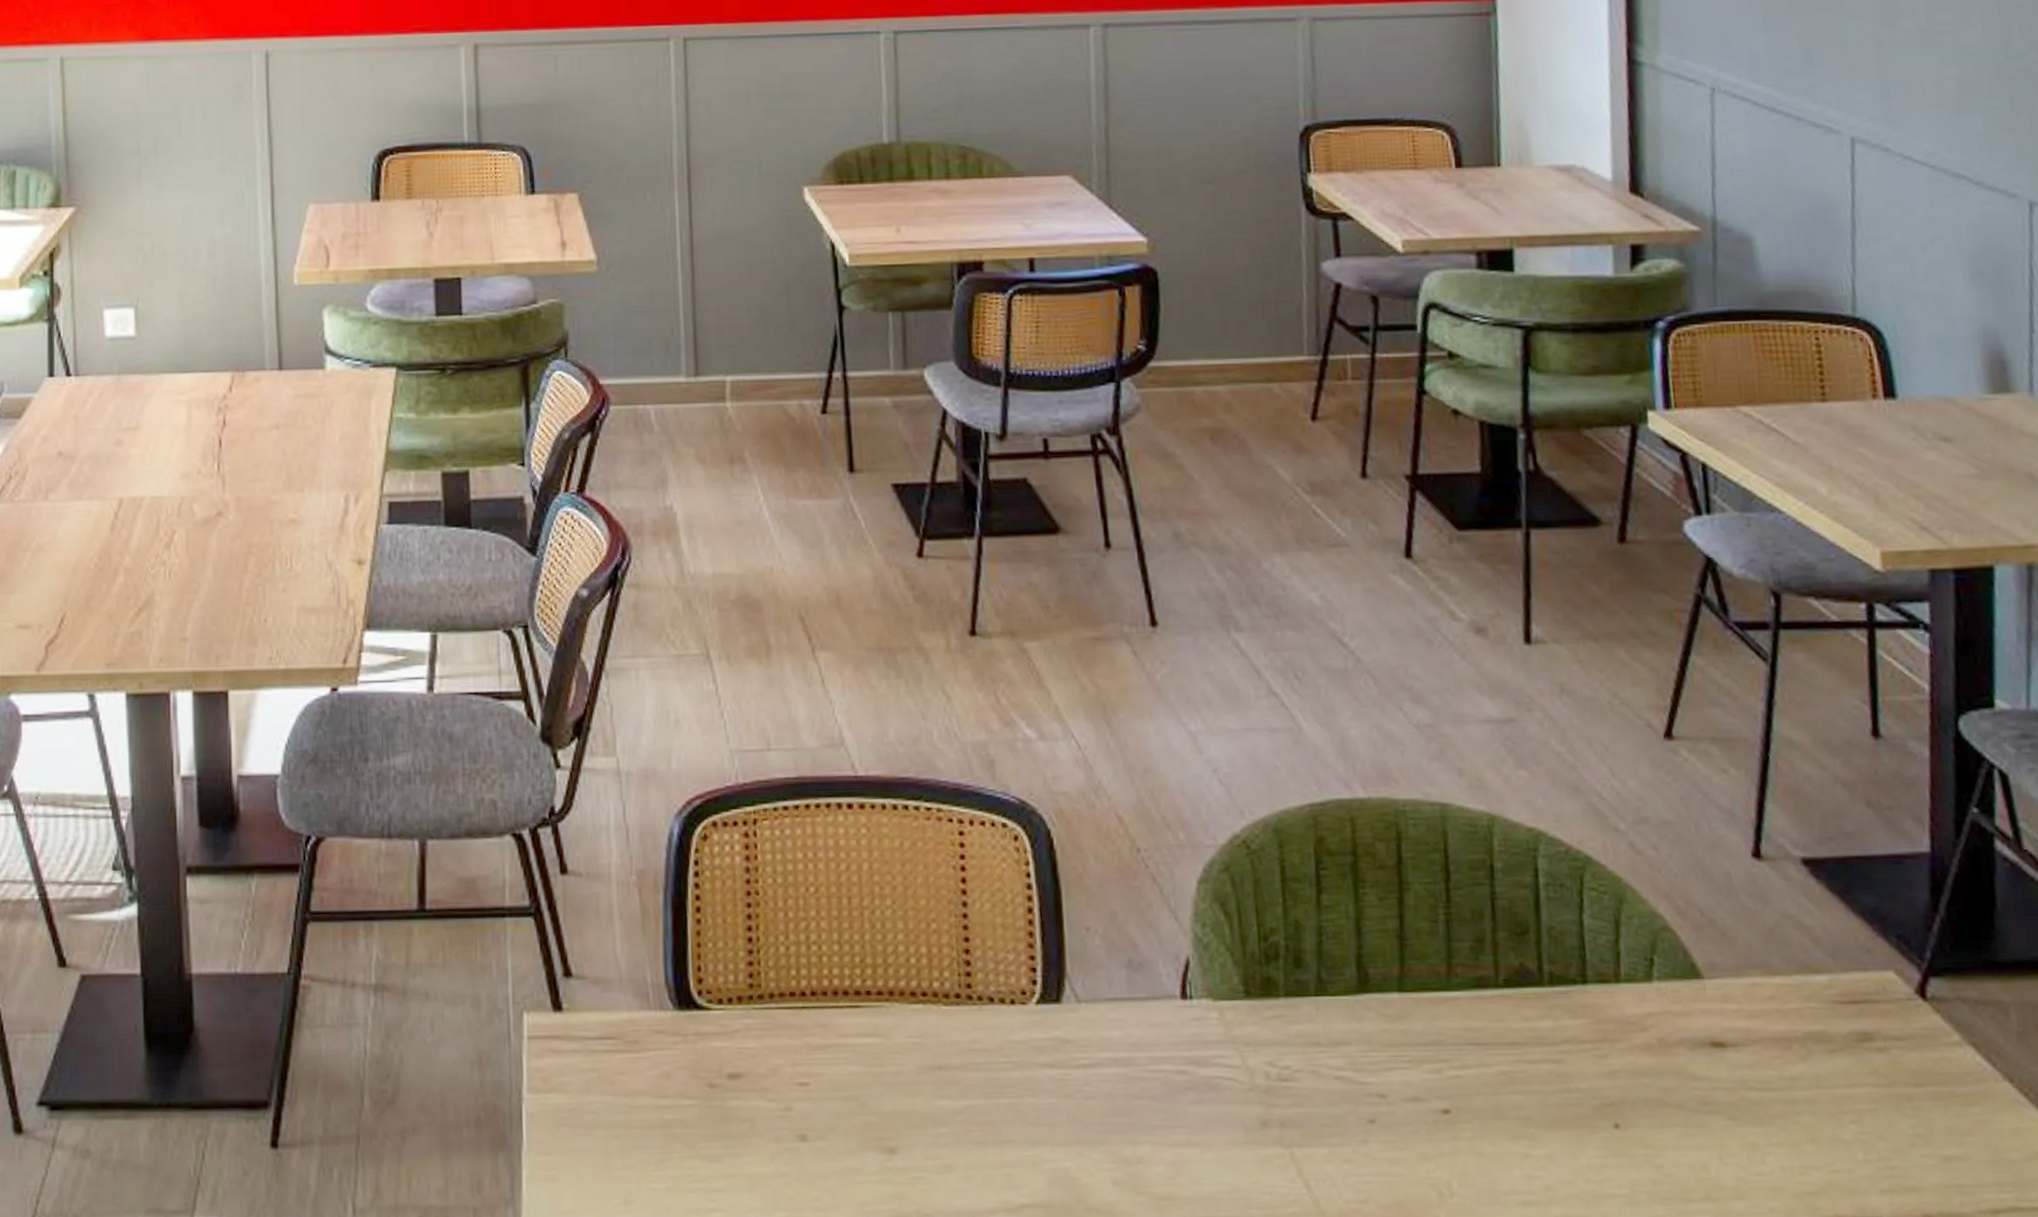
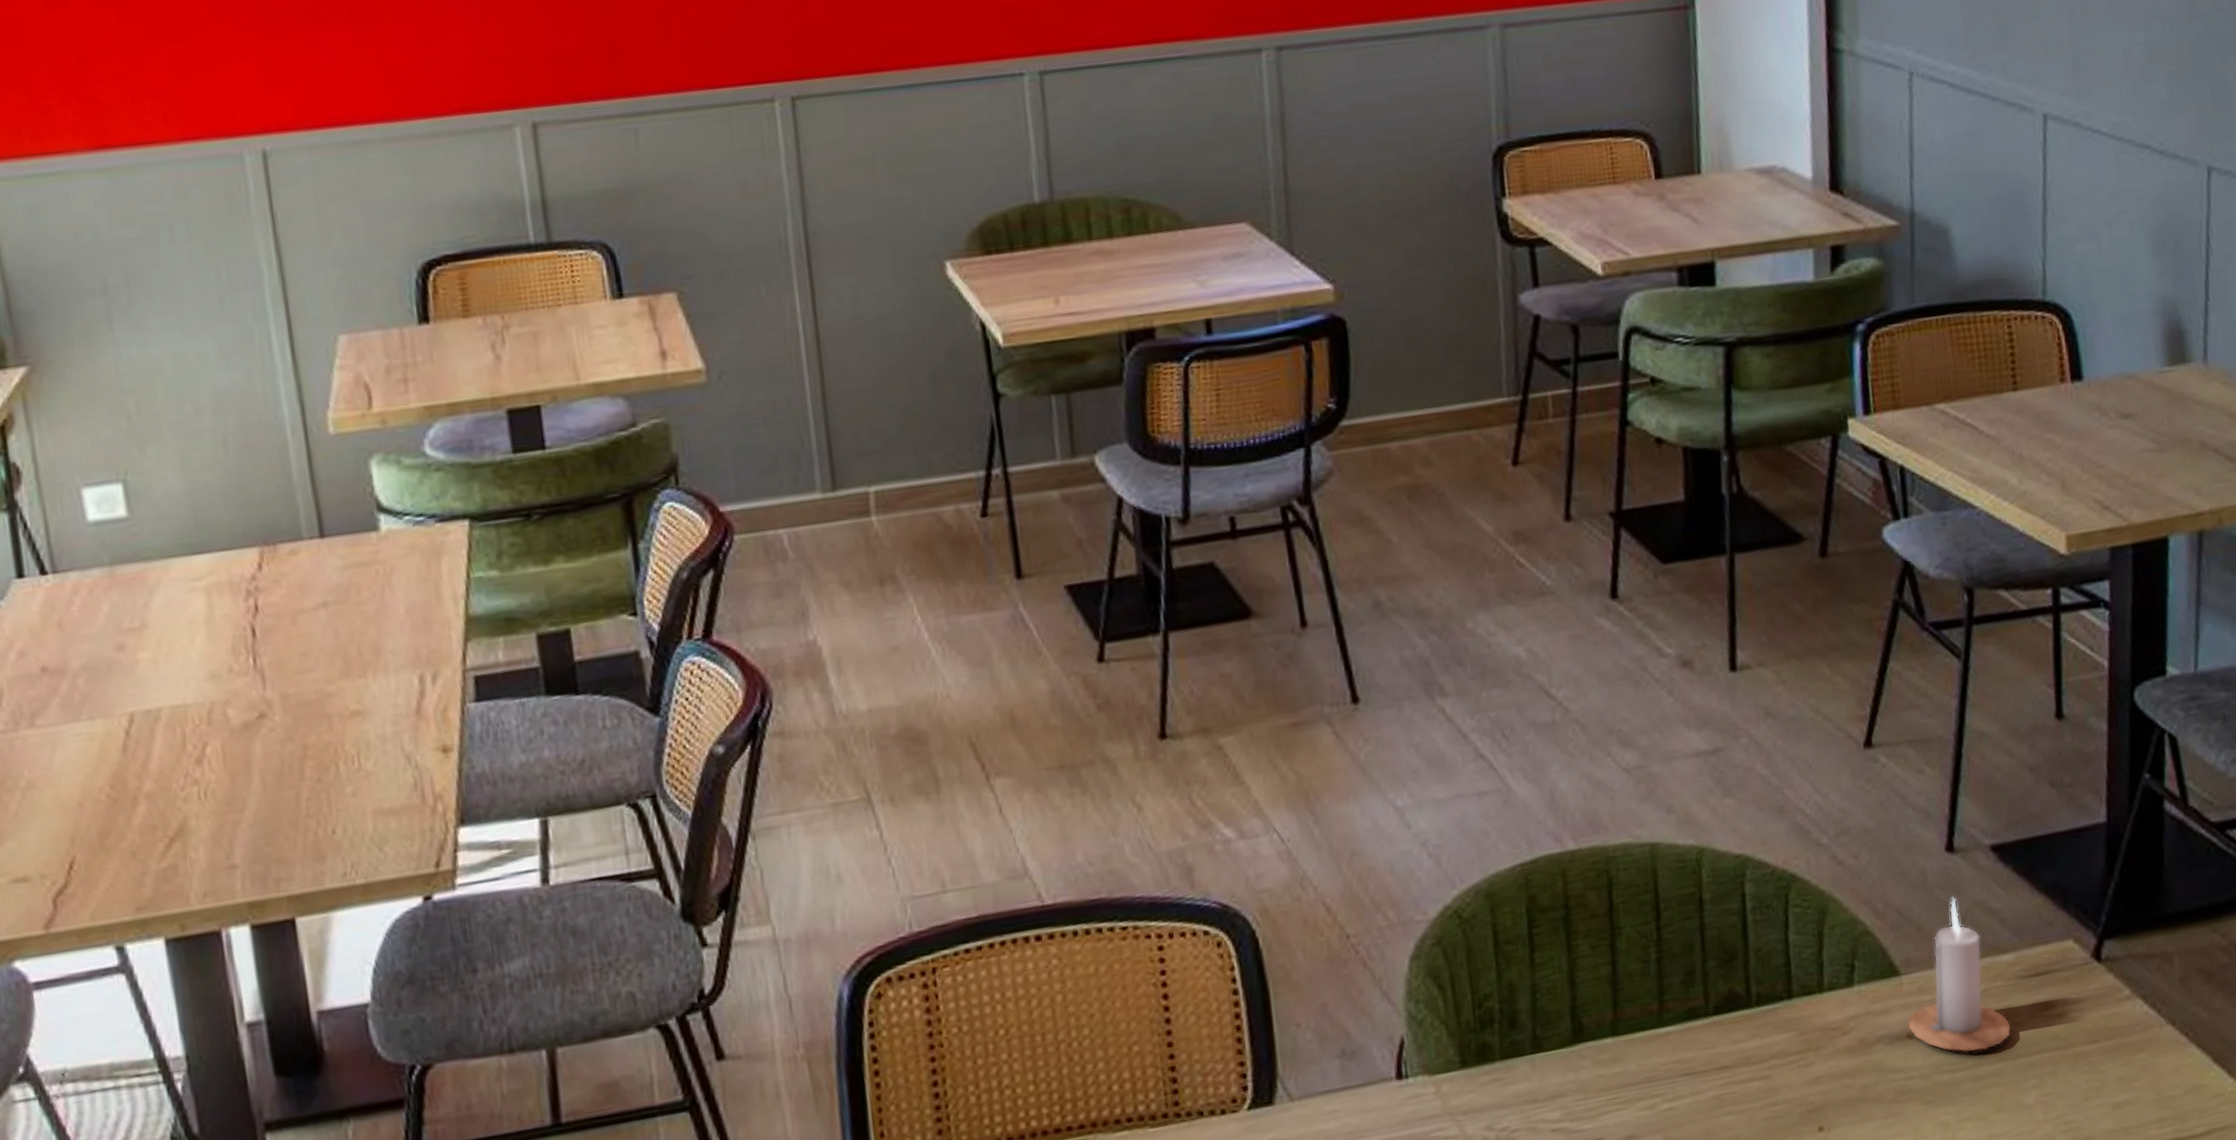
candle: none [1711,905,1826,1074] -> present [1908,897,2012,1053]

